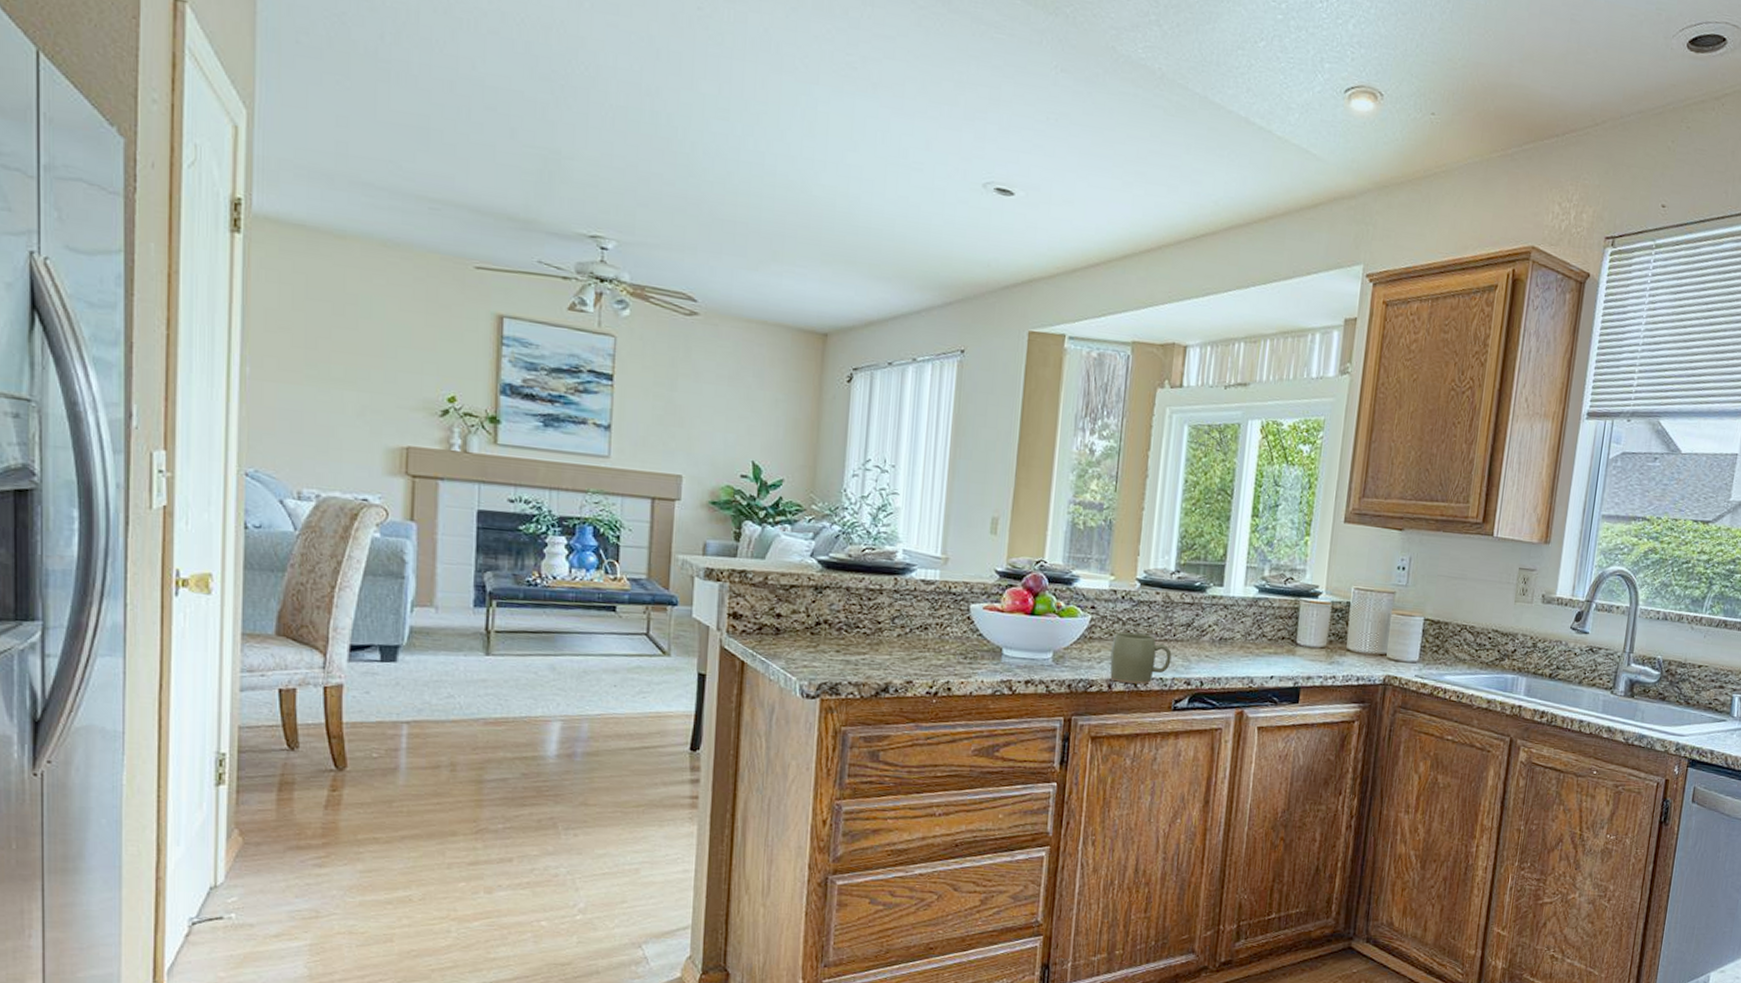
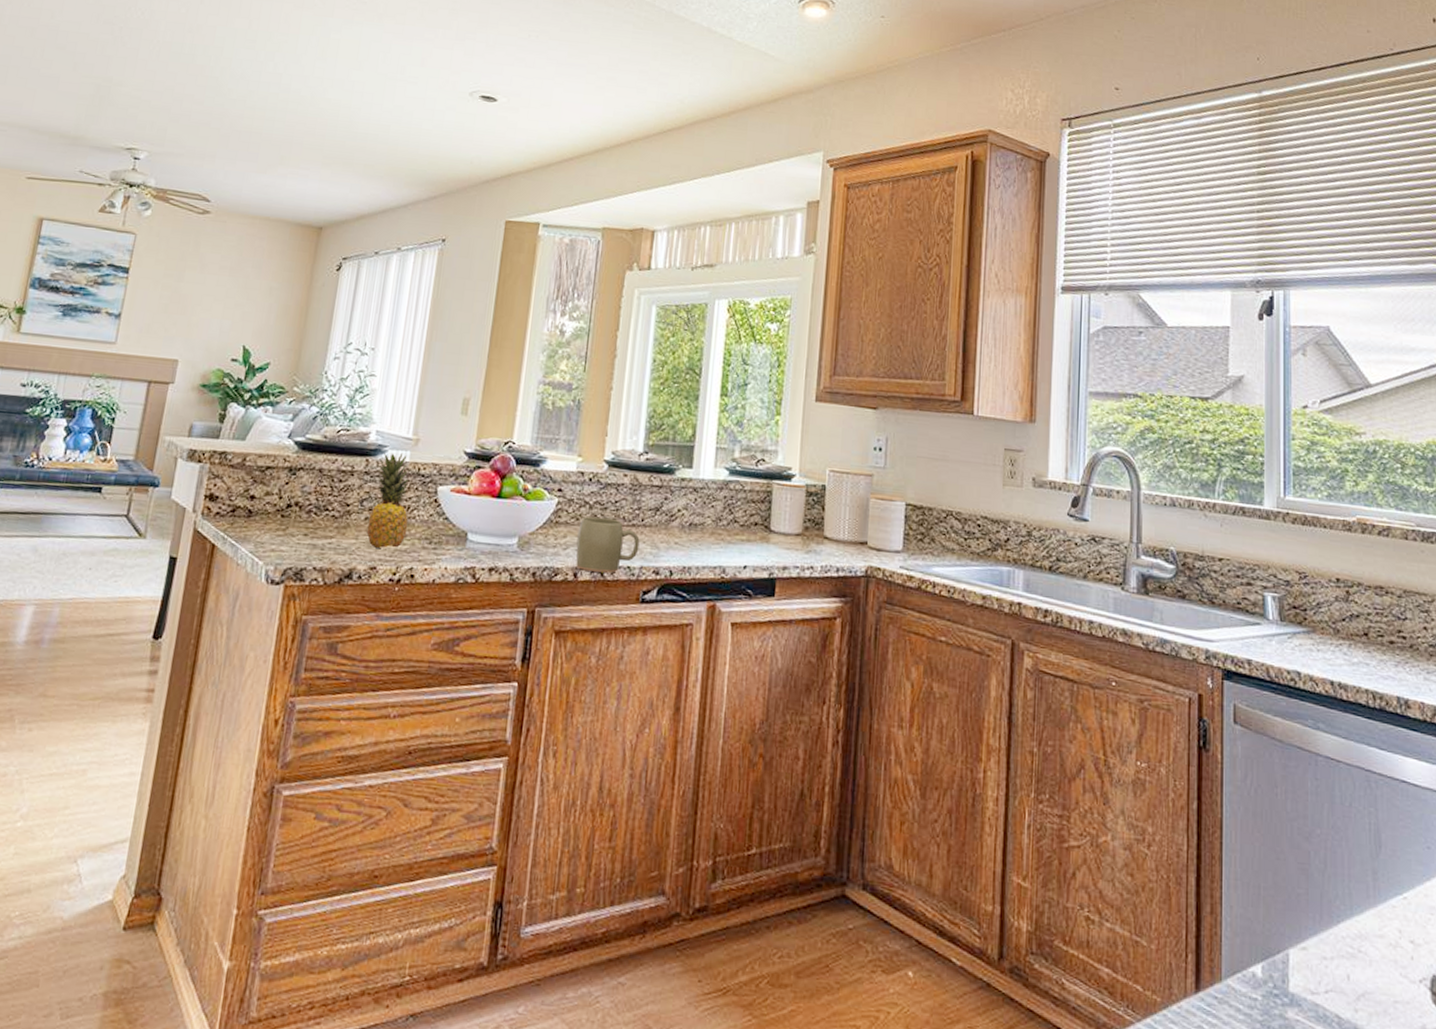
fruit: none [900,571,942,663] -> present [366,452,409,548]

